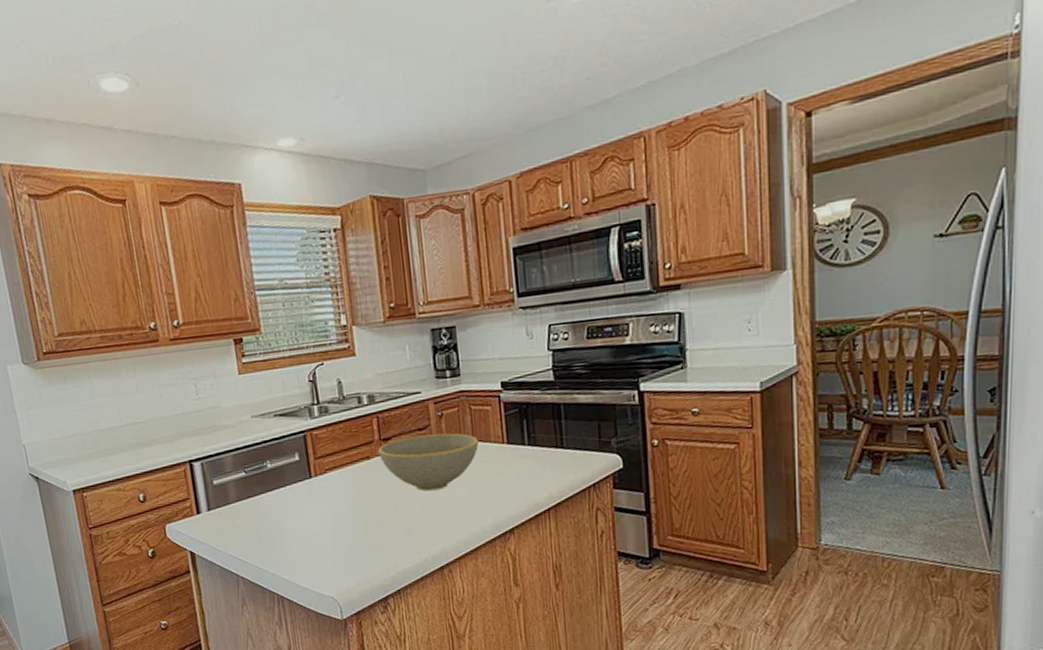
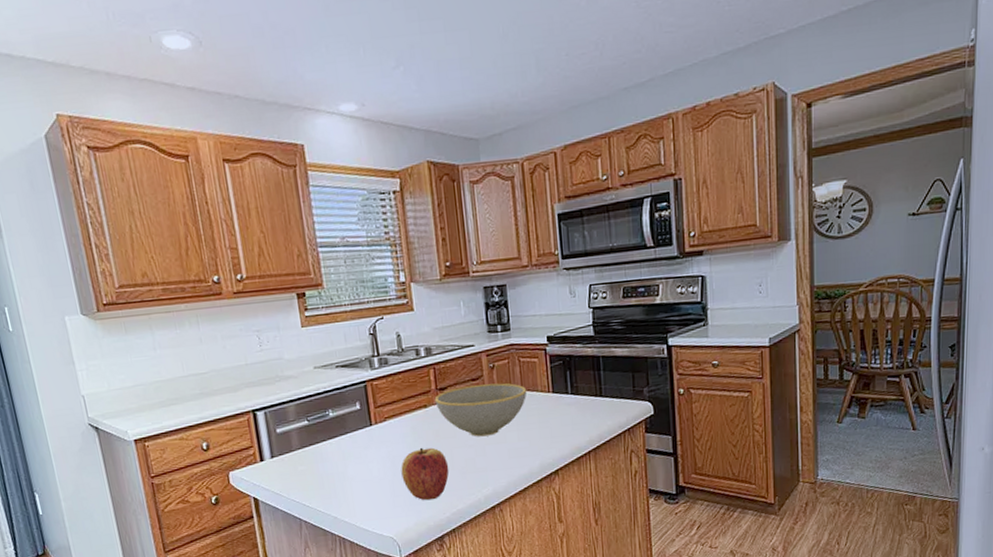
apple: none [342,501,394,559] -> present [401,447,449,501]

